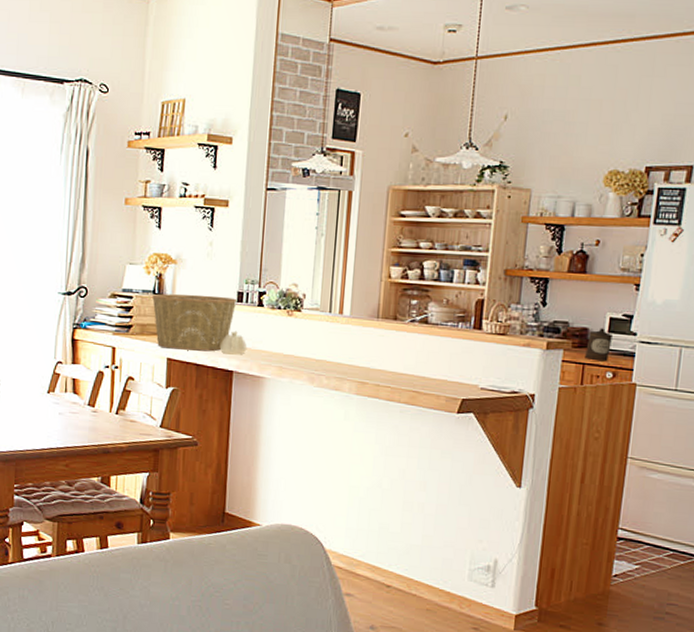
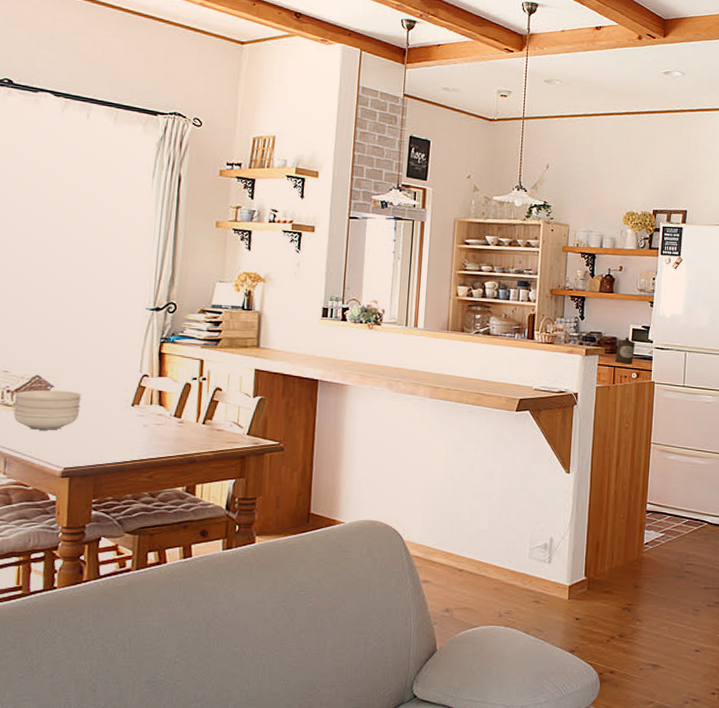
basket: present [152,293,236,351] -> none [241,309,321,362]
teapot: present [219,331,248,355] -> none [305,343,332,365]

